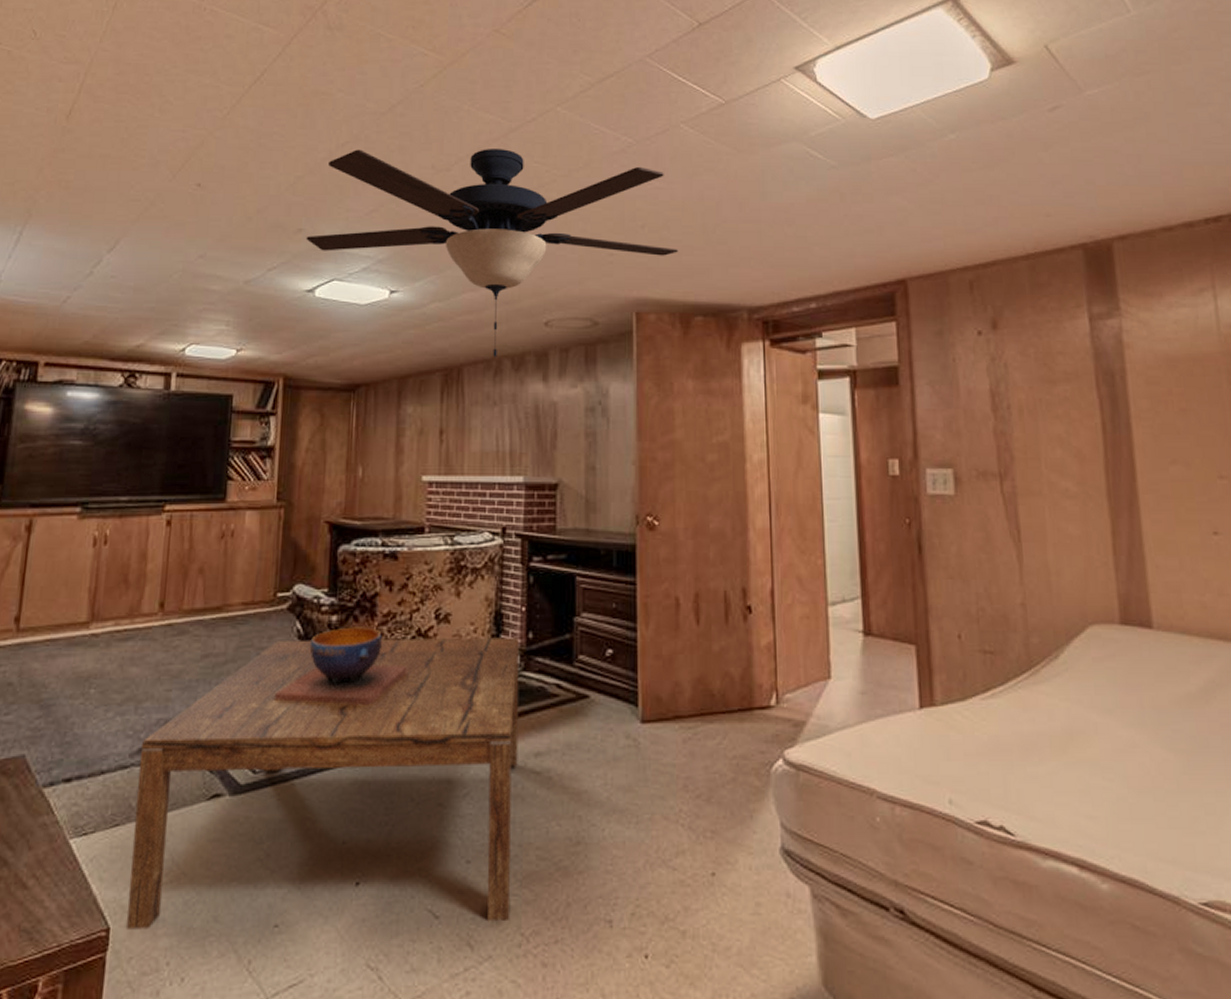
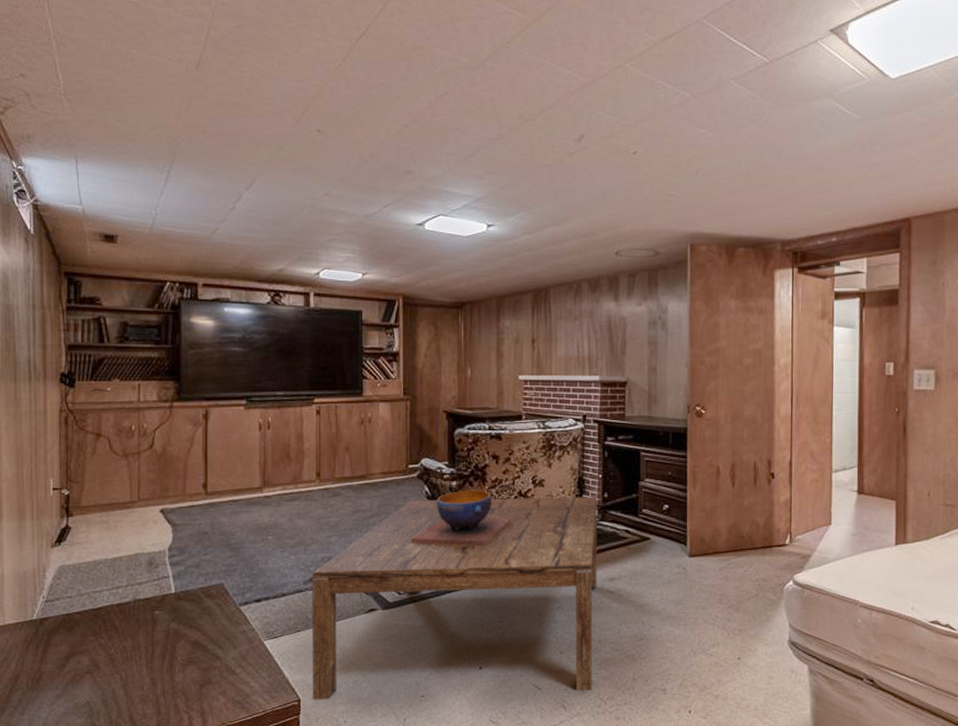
ceiling fan: present [306,149,678,357] -> none [414,100,726,280]

